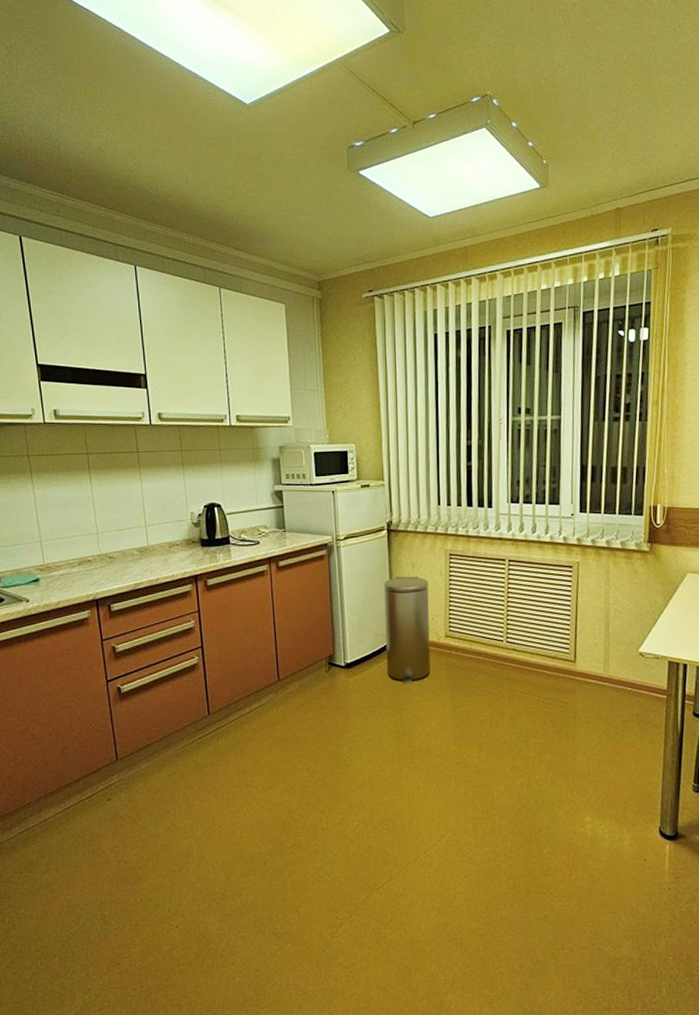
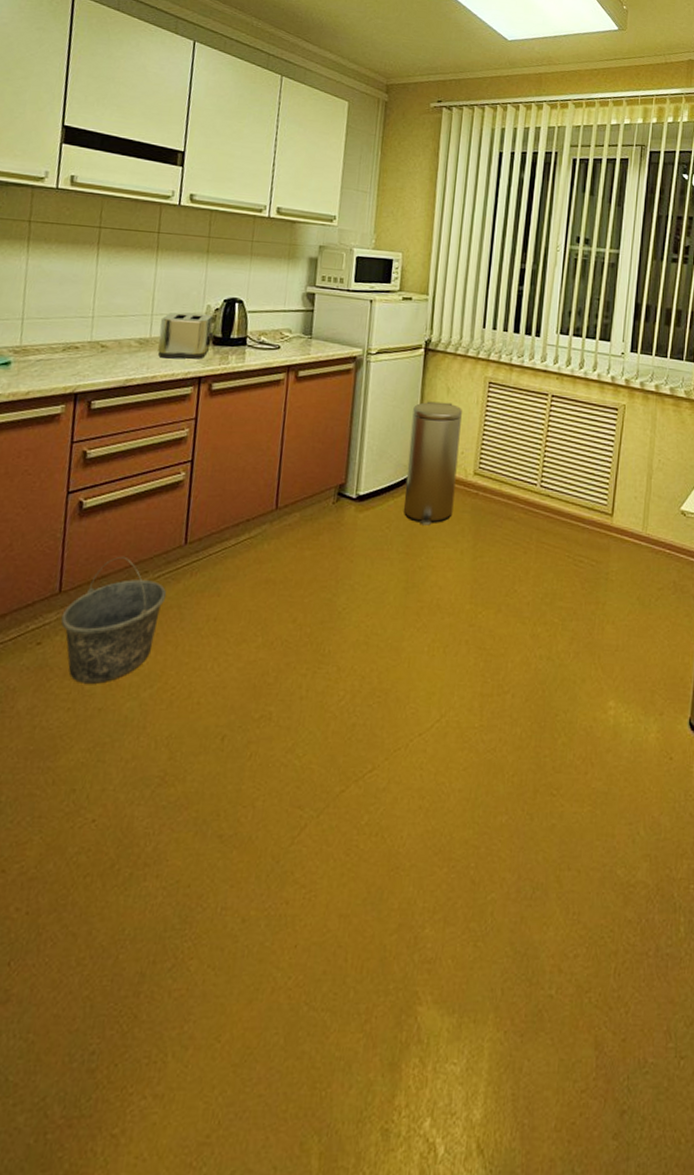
bucket: none [122,728,201,827] -> present [60,556,167,684]
toaster: none [153,520,201,562] -> present [158,312,214,359]

